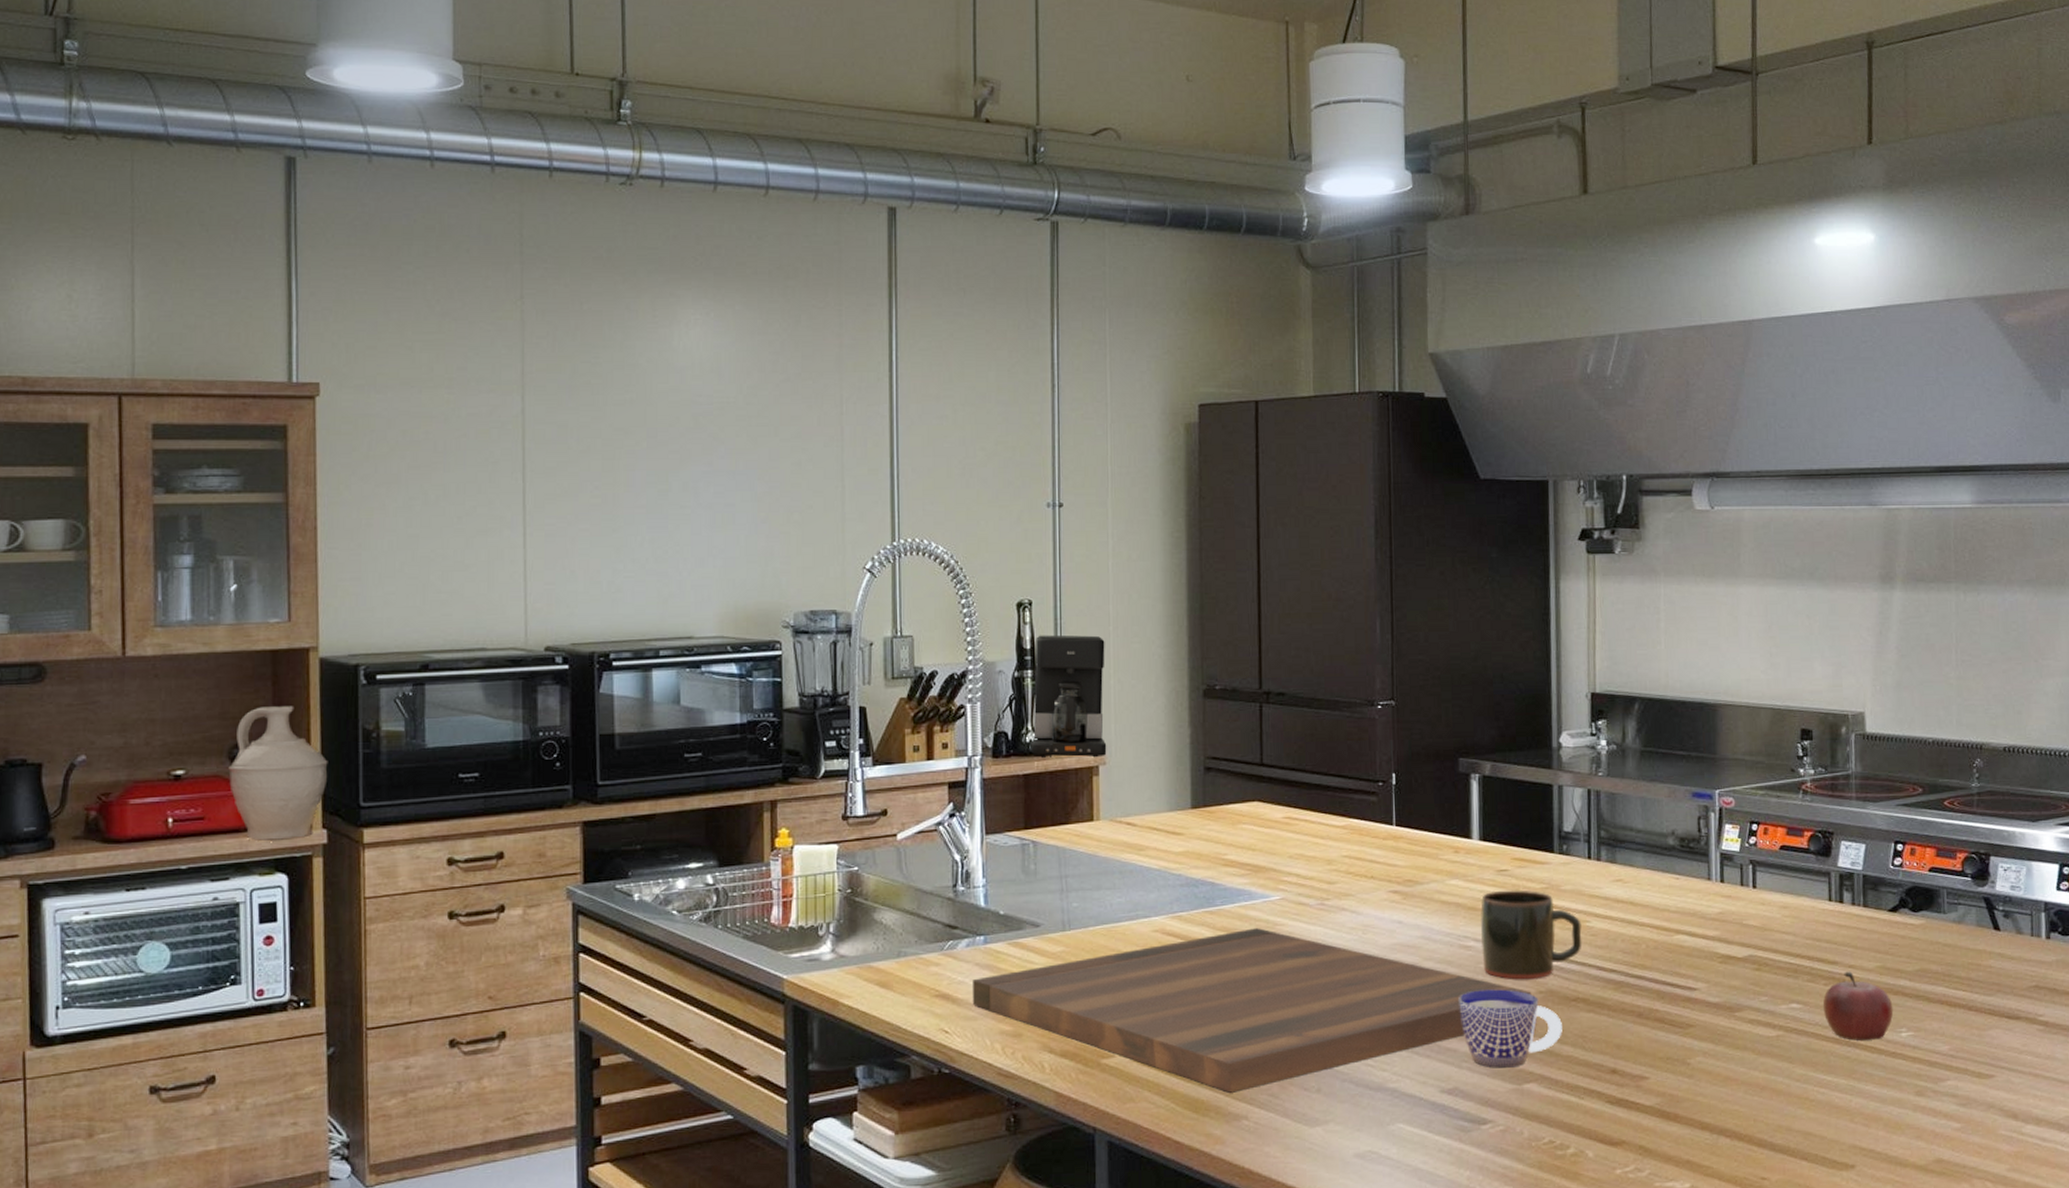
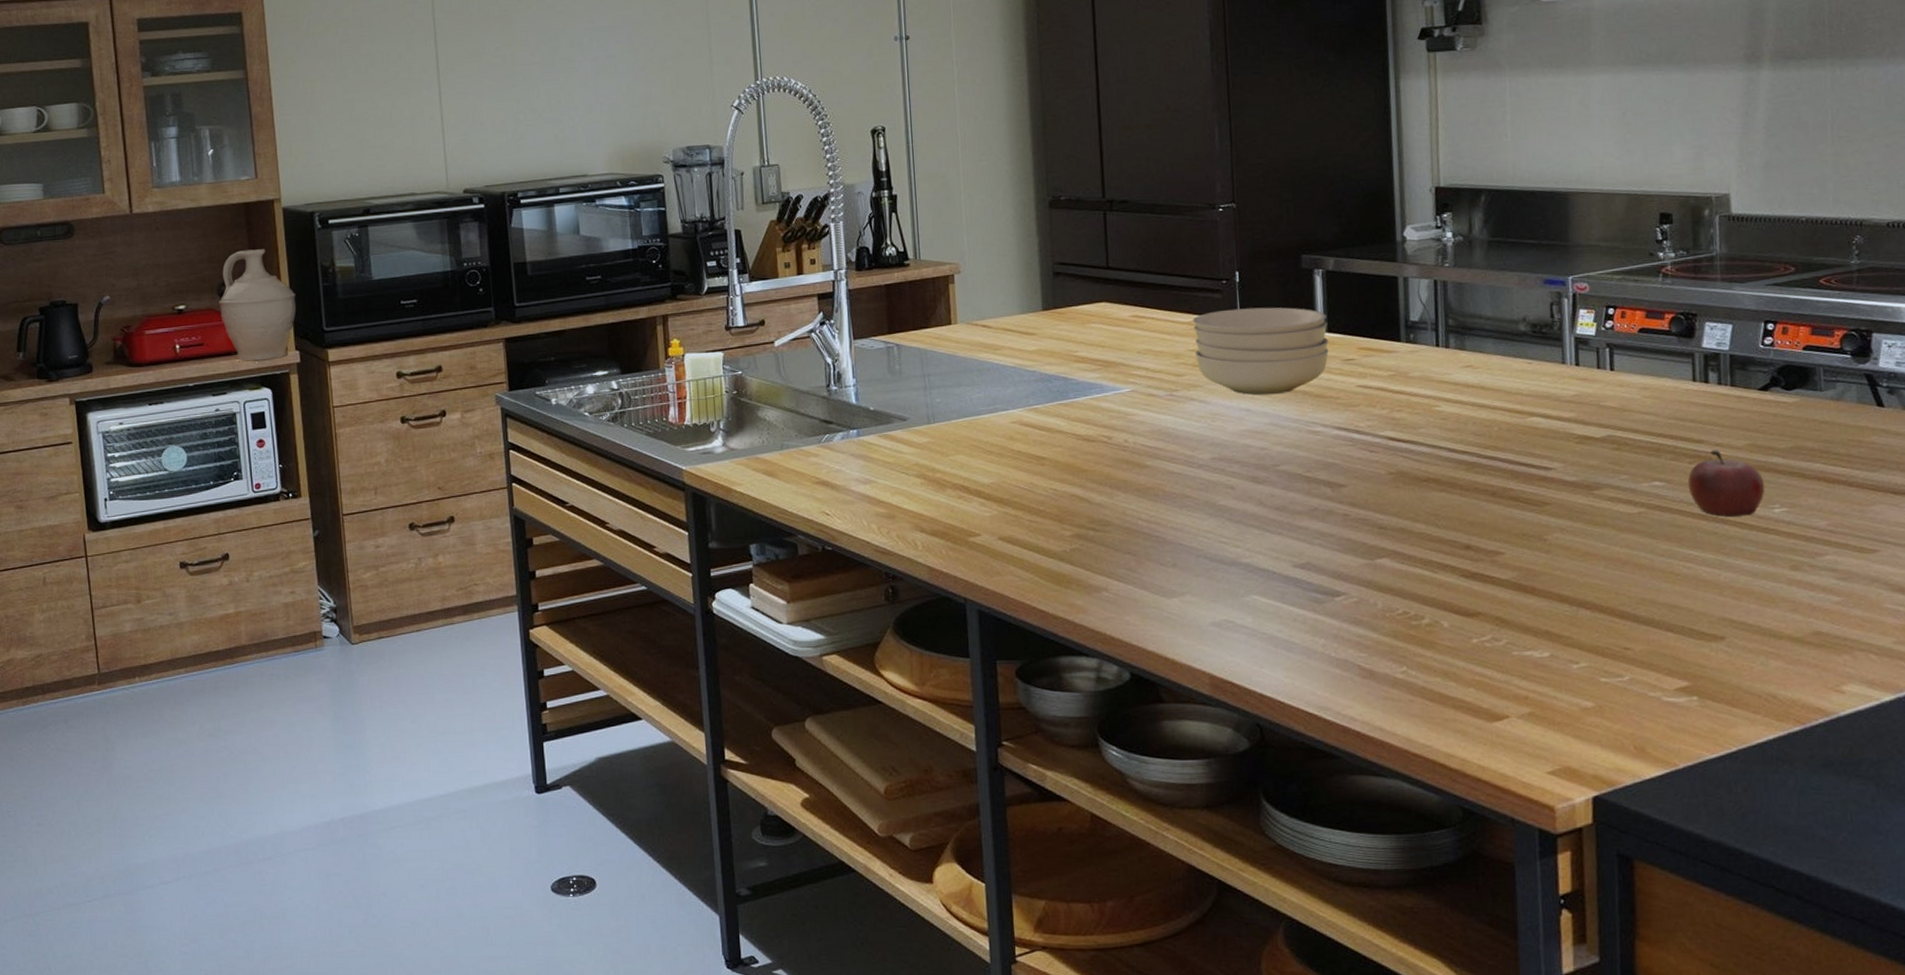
cutting board: present [972,928,1532,1093] -> none [848,418,1382,567]
coffee maker: present [1030,635,1107,758] -> none [890,155,961,268]
bowl: none [1347,812,1484,907] -> present [1193,307,1329,396]
cup: present [1459,989,1562,1068] -> none [1308,471,1414,545]
mug: present [1480,890,1582,979] -> none [1328,377,1432,462]

